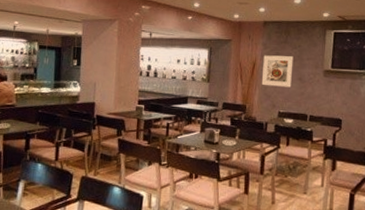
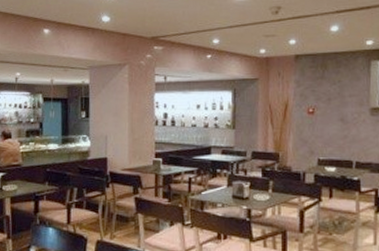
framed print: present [261,55,294,87] -> none [296,94,333,130]

